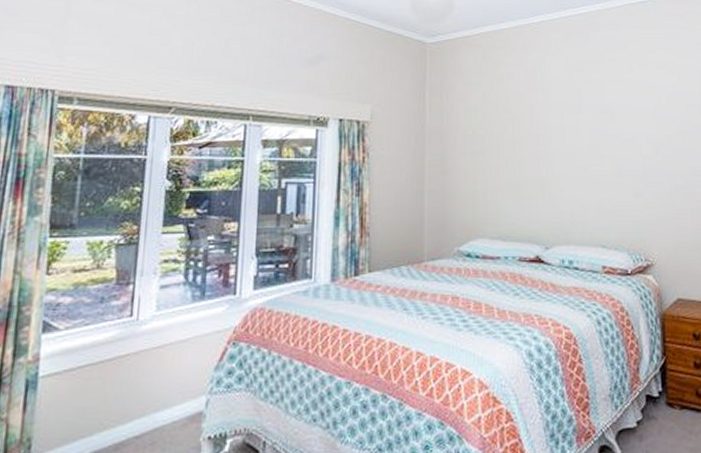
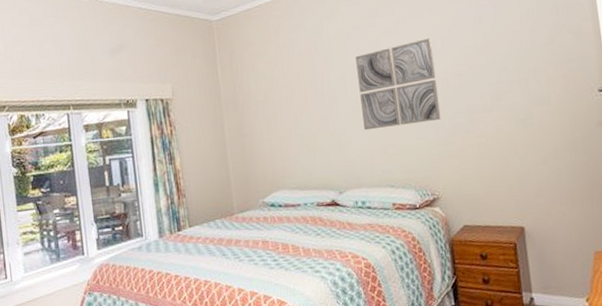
wall art: none [576,91,661,181] -> present [355,38,441,131]

